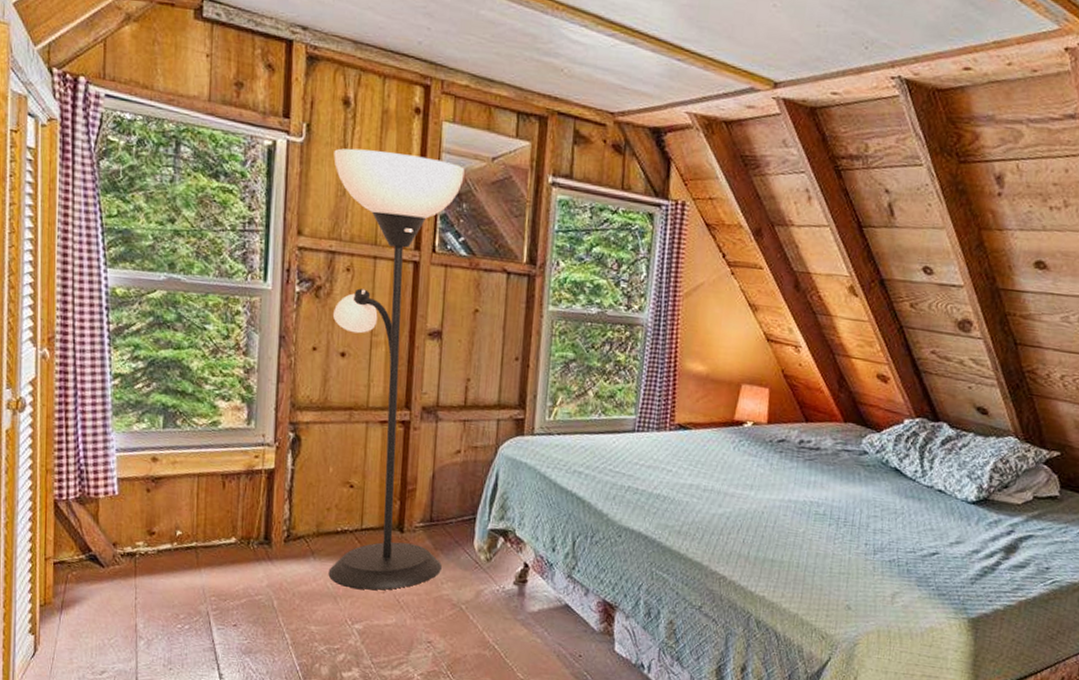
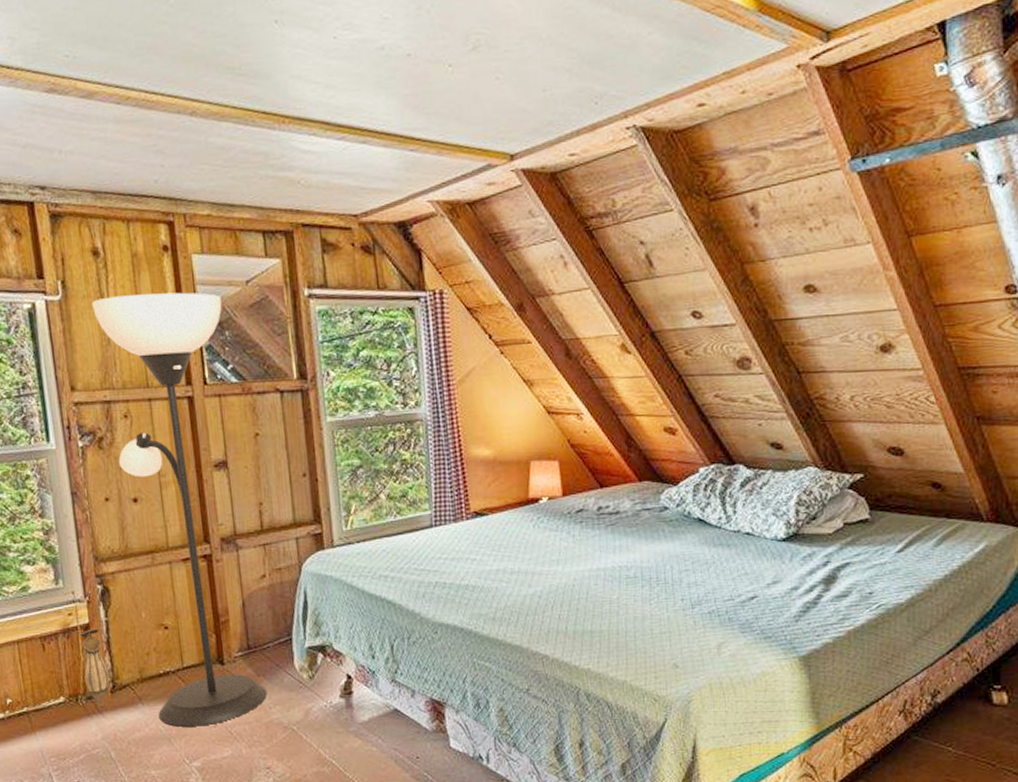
pitcher plant: none [259,474,286,556] -> present [80,628,110,708]

